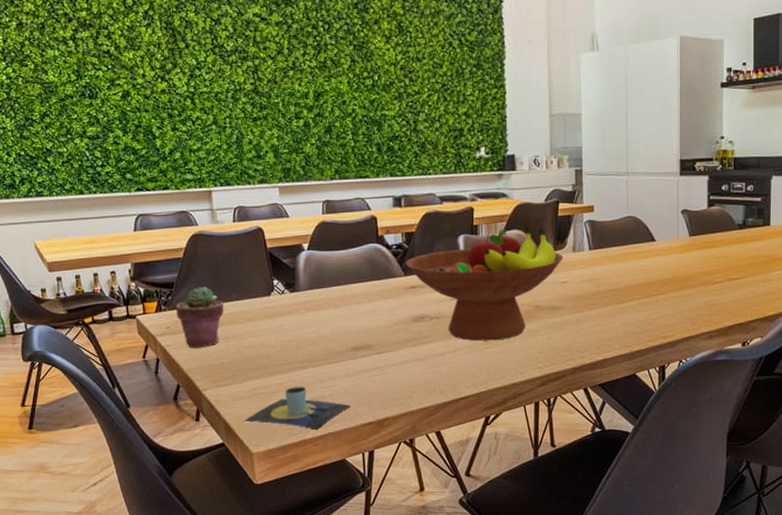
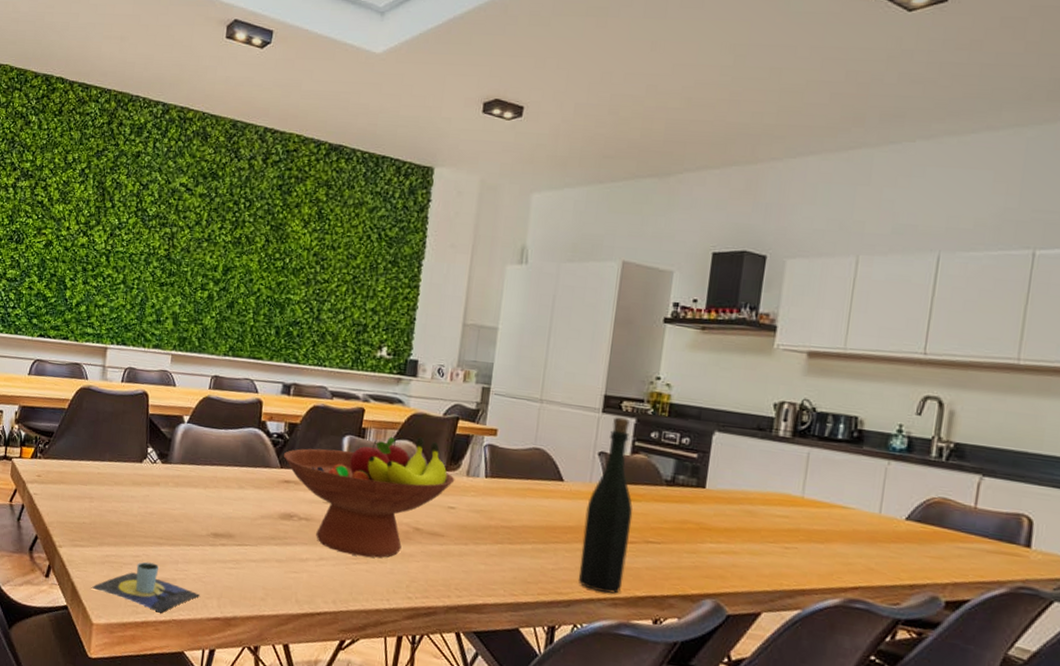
potted succulent: present [176,286,224,348] -> none [50,440,96,503]
bottle: none [677,177,716,329] -> present [578,417,633,594]

